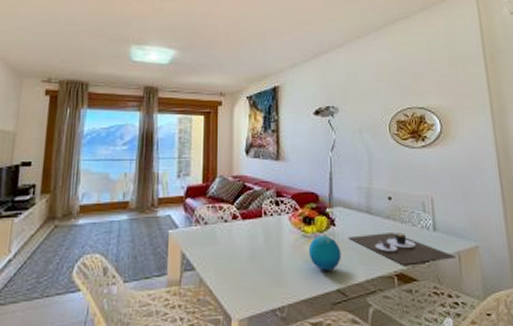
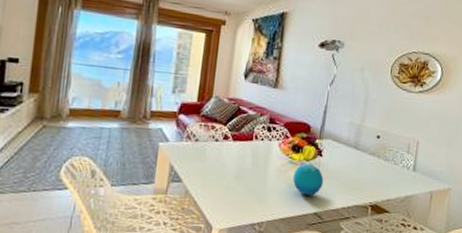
place setting: present [348,233,457,266] -> none [332,167,429,199]

